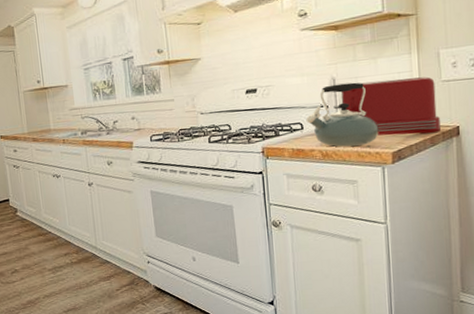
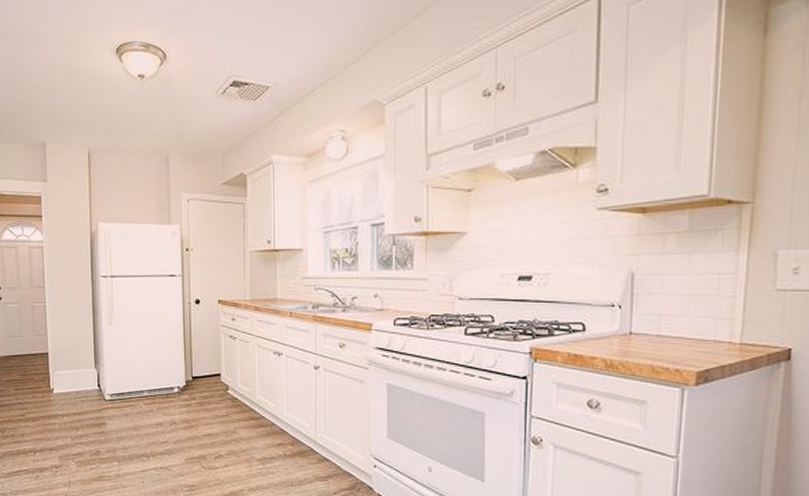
kettle: present [306,82,379,147] -> none [590,280,684,360]
toaster: present [333,76,442,136] -> none [628,281,768,354]

